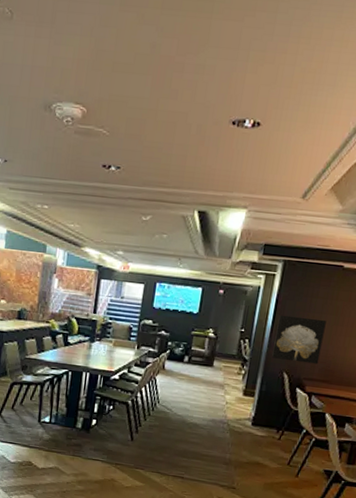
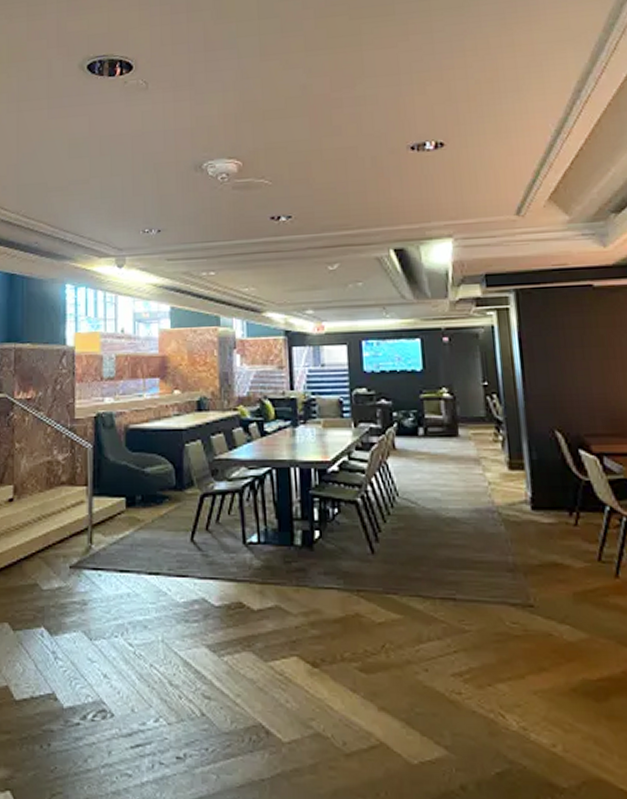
wall art: present [272,314,326,364] -> none [528,355,599,415]

